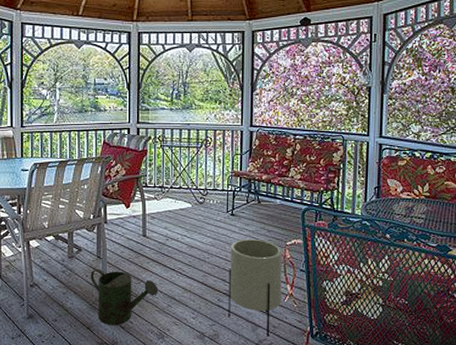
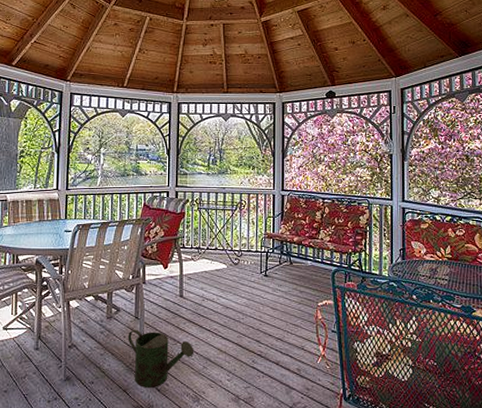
planter: present [228,238,282,337] -> none [262,299,314,399]

